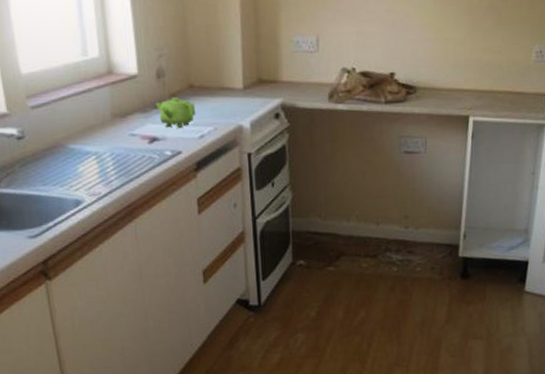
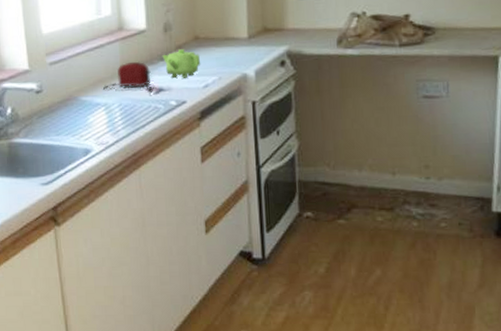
toaster: none [92,108,148,143] -> present [102,61,154,94]

